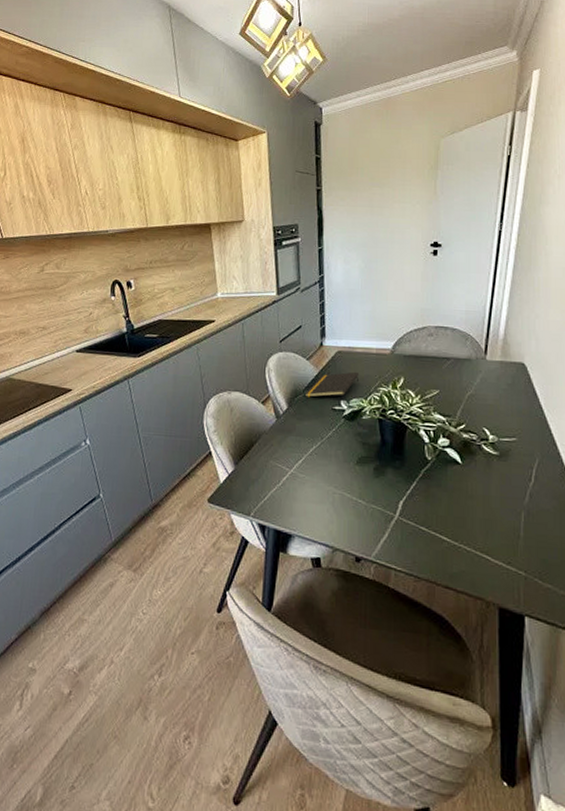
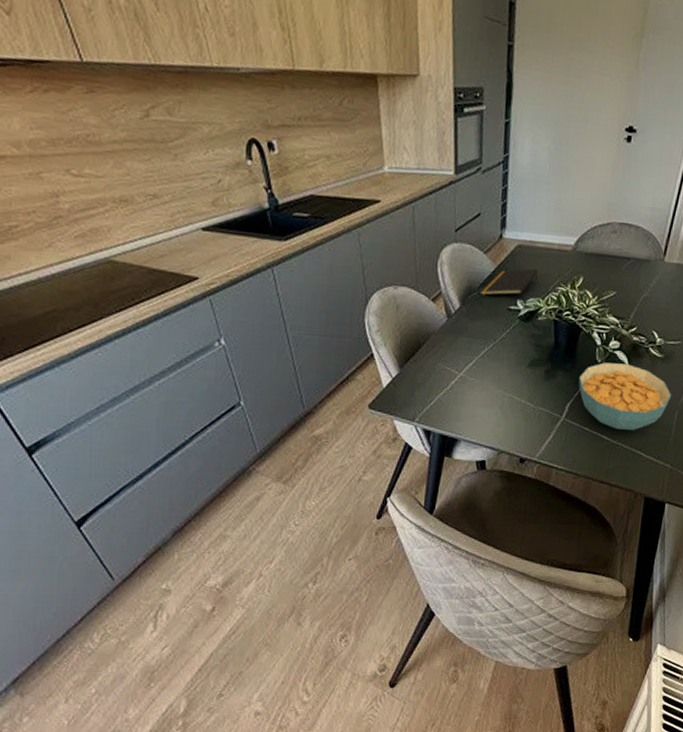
cereal bowl: none [409,460,515,531] -> present [578,362,672,430]

